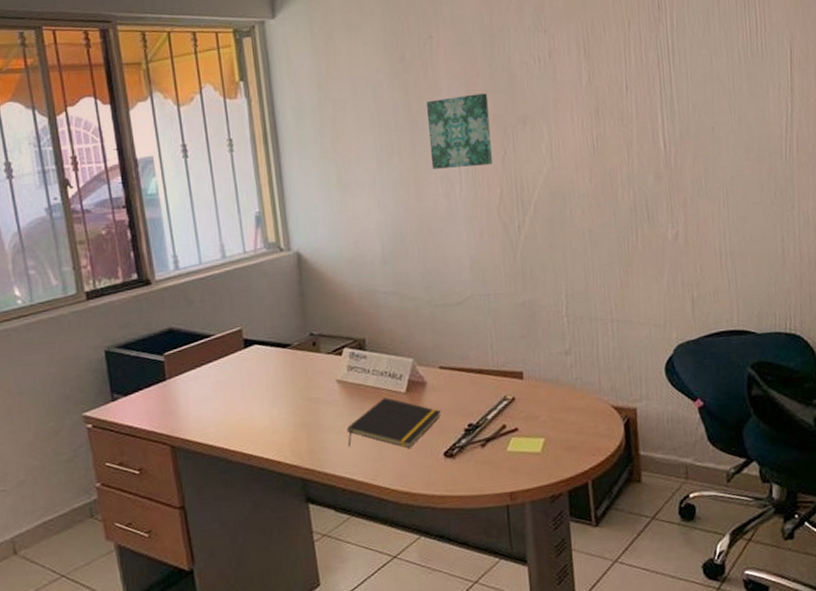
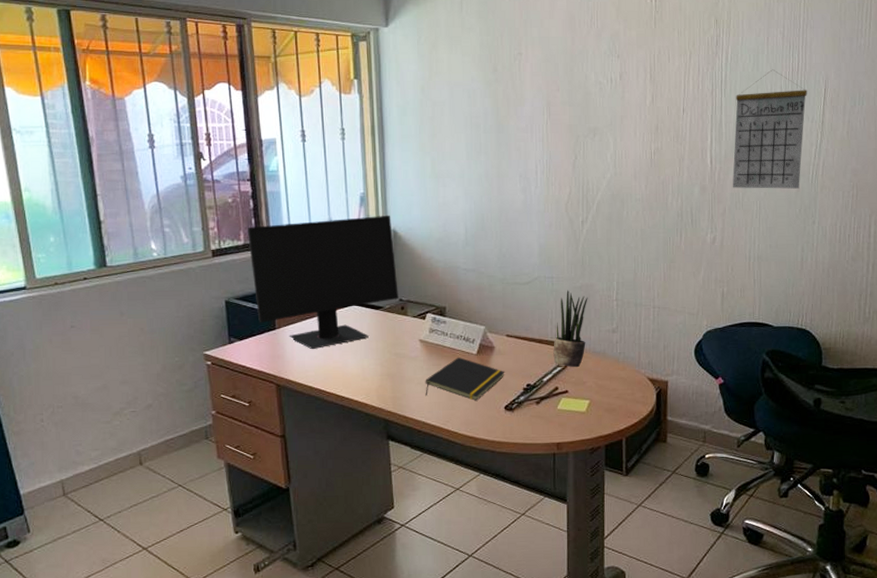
computer monitor: none [126,235,309,402] -> present [248,215,398,350]
wall art: present [427,93,492,169] -> none [512,106,565,168]
potted plant: none [496,307,535,400] -> present [553,289,588,367]
calendar: none [687,32,772,174] -> present [732,69,807,189]

